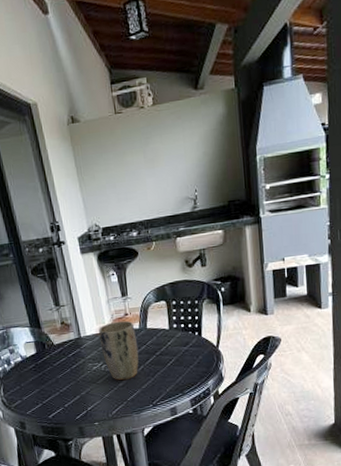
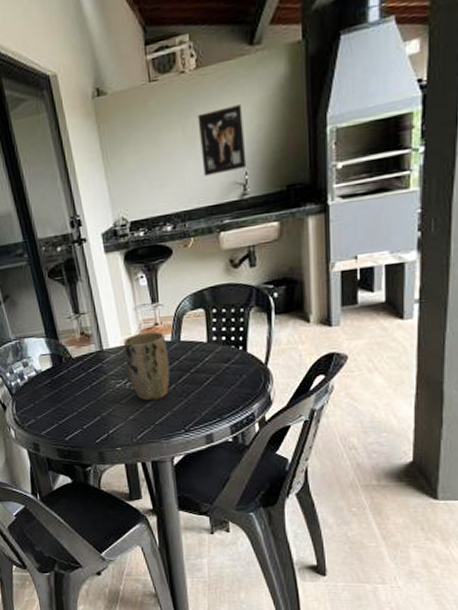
wall art: none [155,136,196,192] -> present [197,104,247,176]

